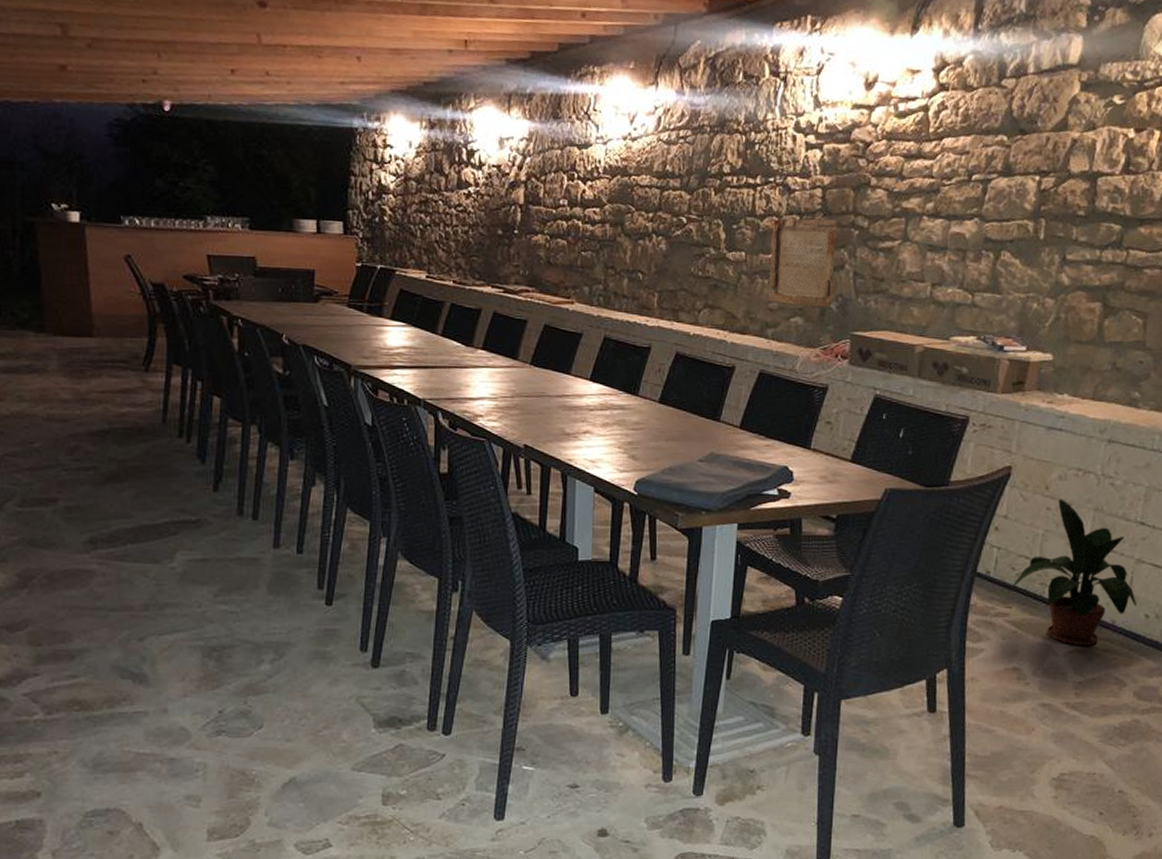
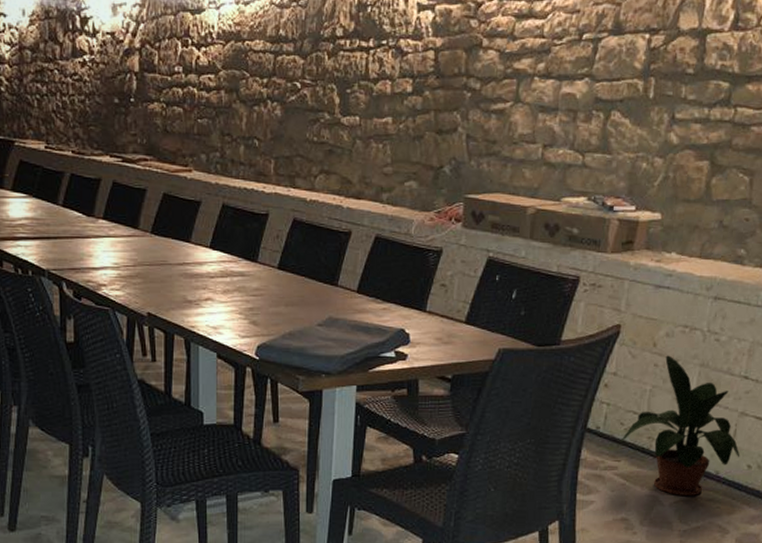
stone plaque: present [769,218,838,308] -> none [383,81,451,171]

